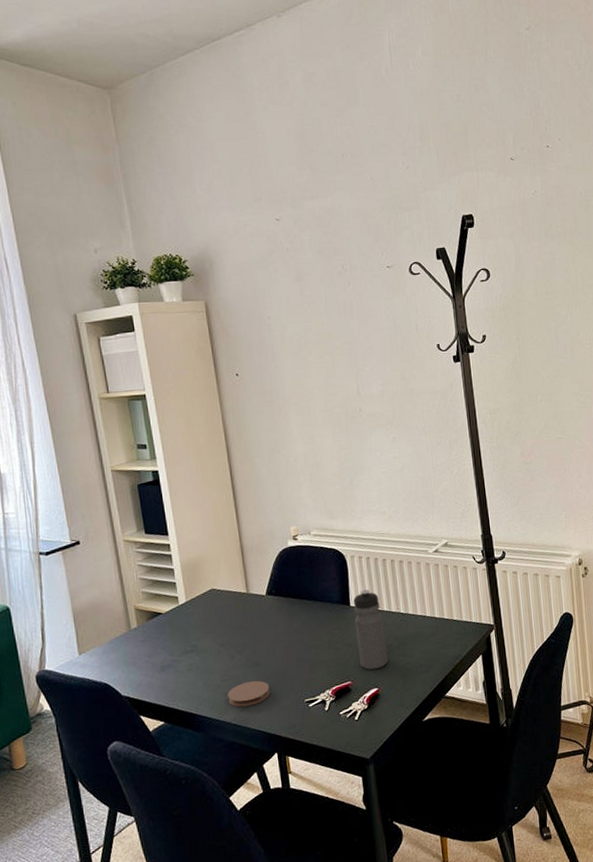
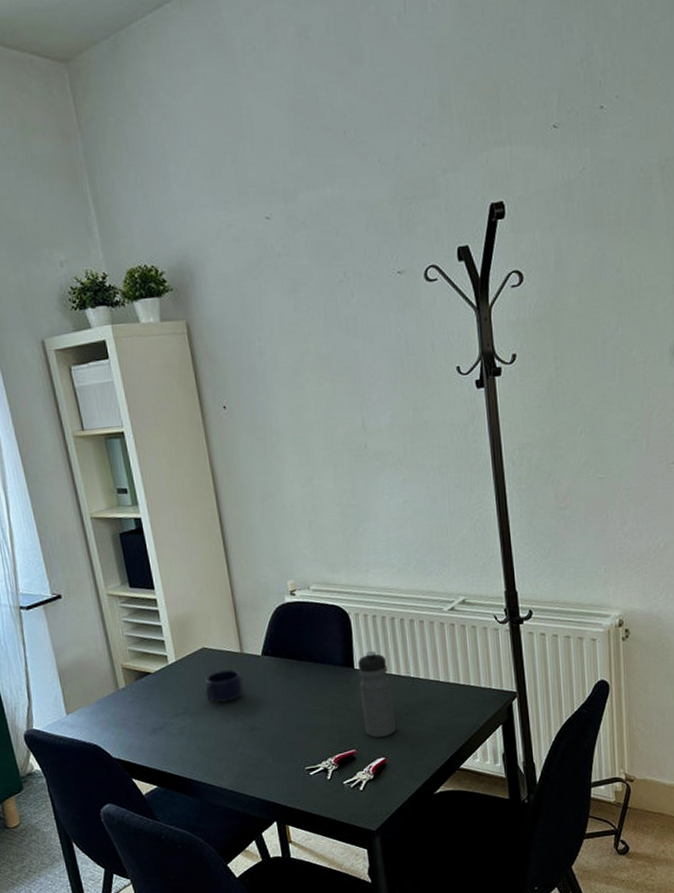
mug: none [212,609,250,640] -> present [204,669,245,703]
coaster: present [228,680,270,707] -> none [223,746,268,773]

